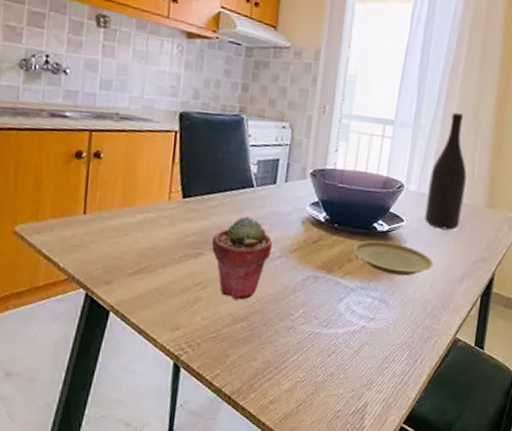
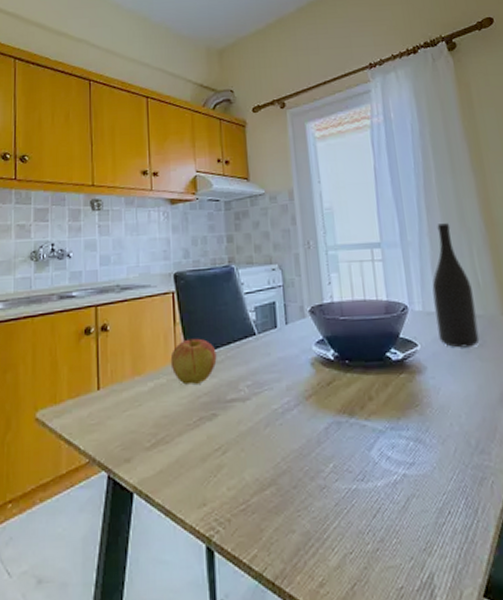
apple: none [163,180,212,224] -> present [170,338,217,385]
potted succulent: present [211,216,273,300] -> none [223,367,287,462]
plate: present [352,240,434,277] -> none [370,371,464,409]

